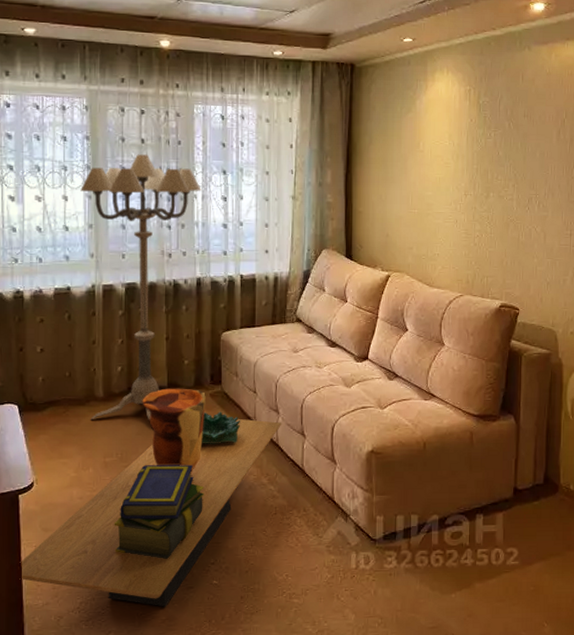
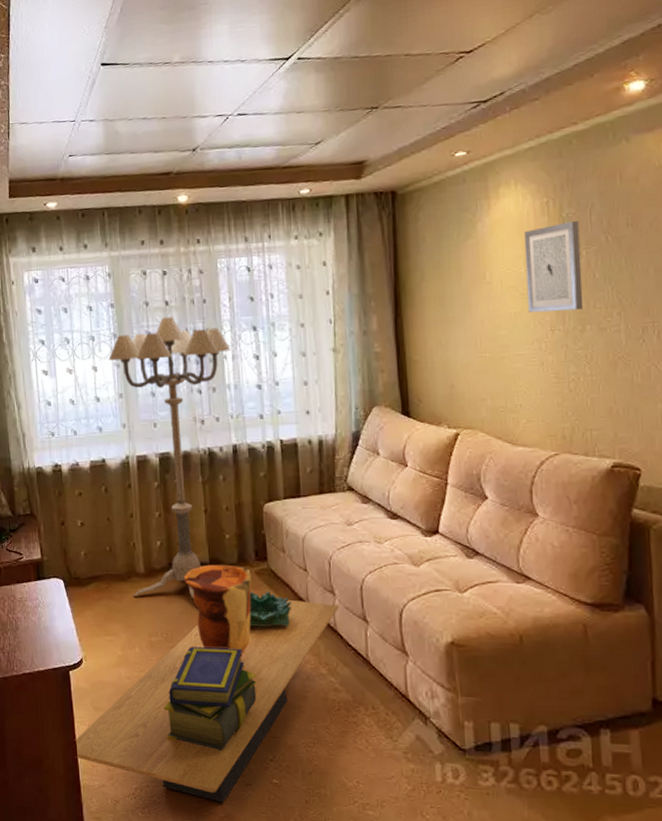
wall art: none [449,108,491,179] -> present [523,221,584,313]

